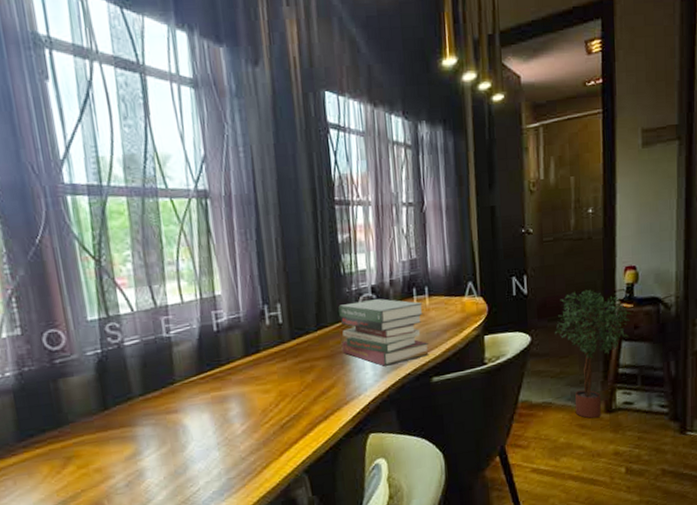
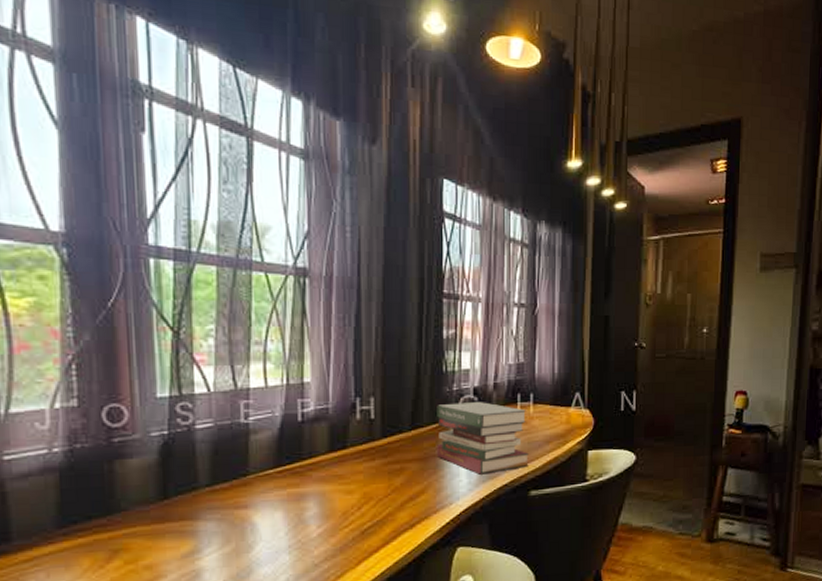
potted tree: present [554,289,631,419] -> none [660,411,739,547]

